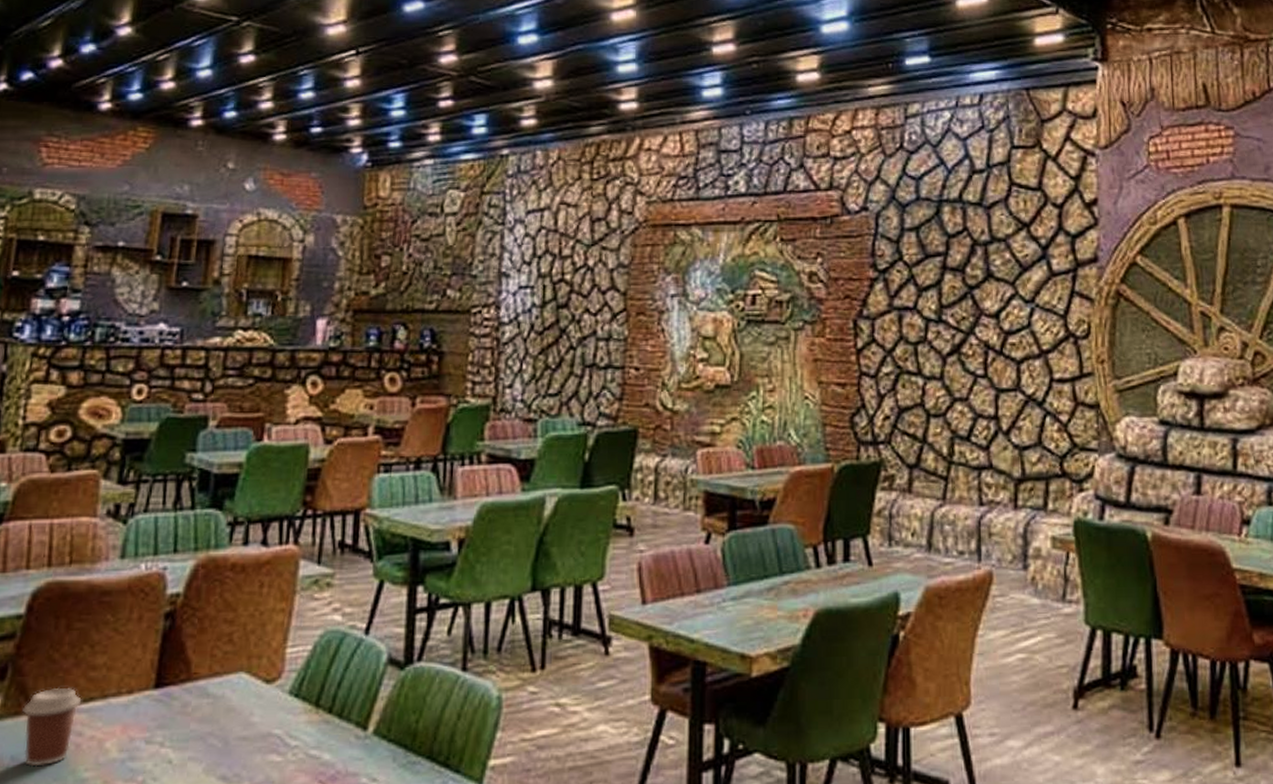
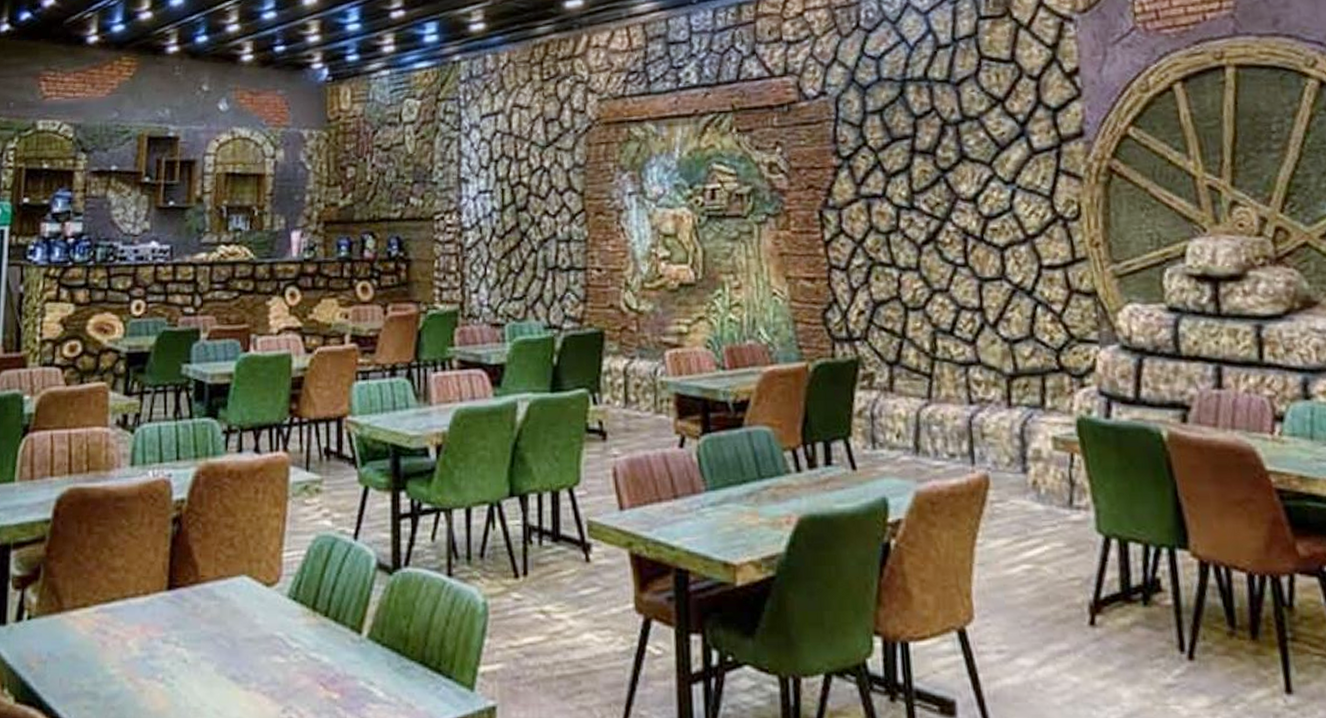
coffee cup: present [23,687,82,767] -> none [55,588,105,663]

